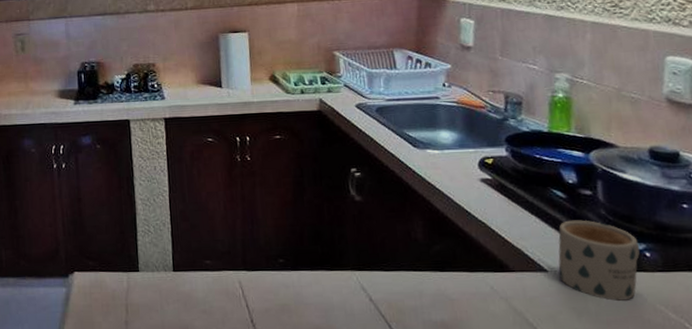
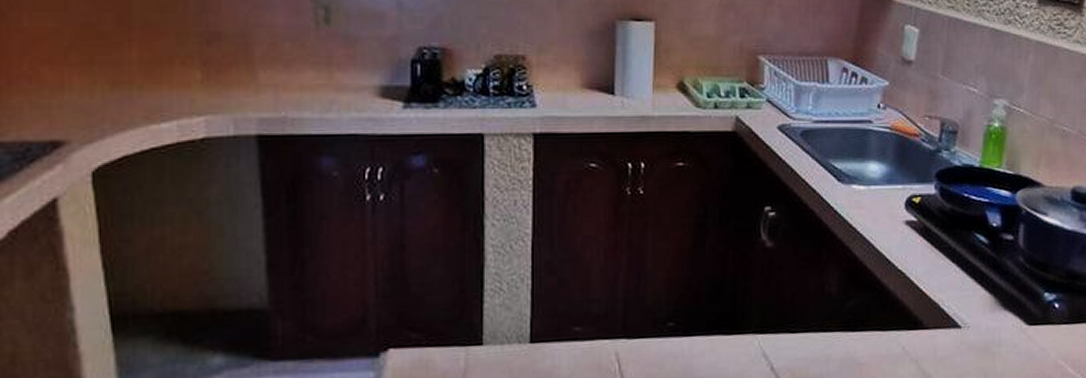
mug: present [558,220,640,301] -> none [971,268,1049,358]

